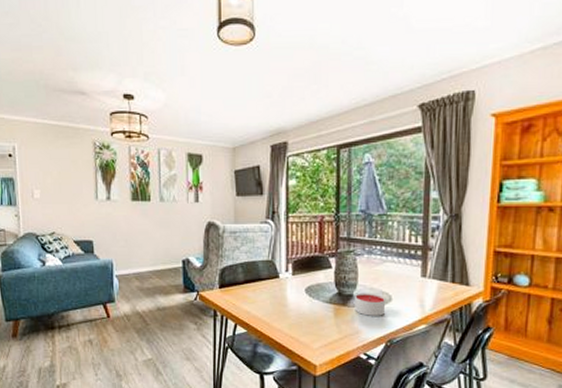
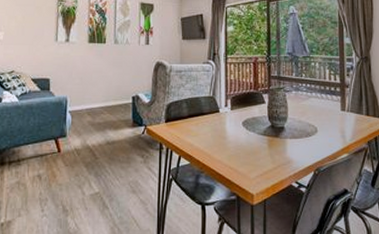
candle: present [355,293,385,316] -> none [286,125,312,146]

